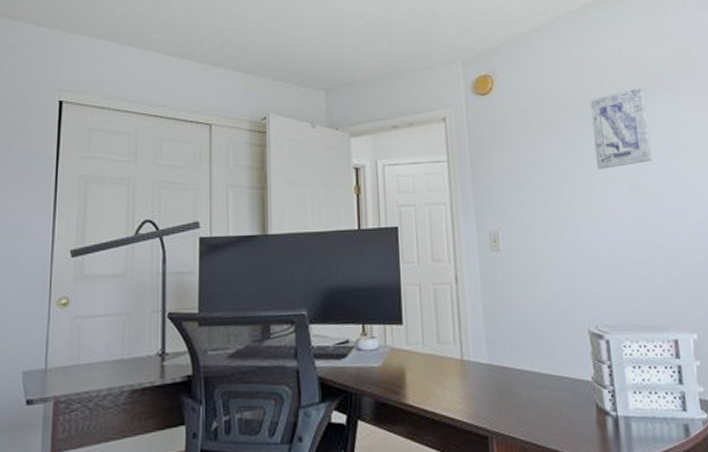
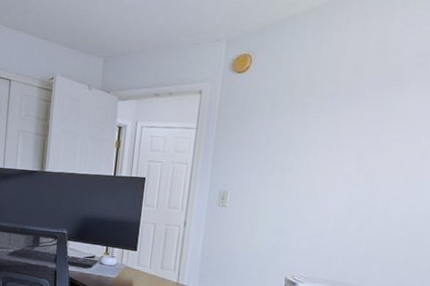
wall art: present [590,87,652,169] -> none [330,76,398,150]

